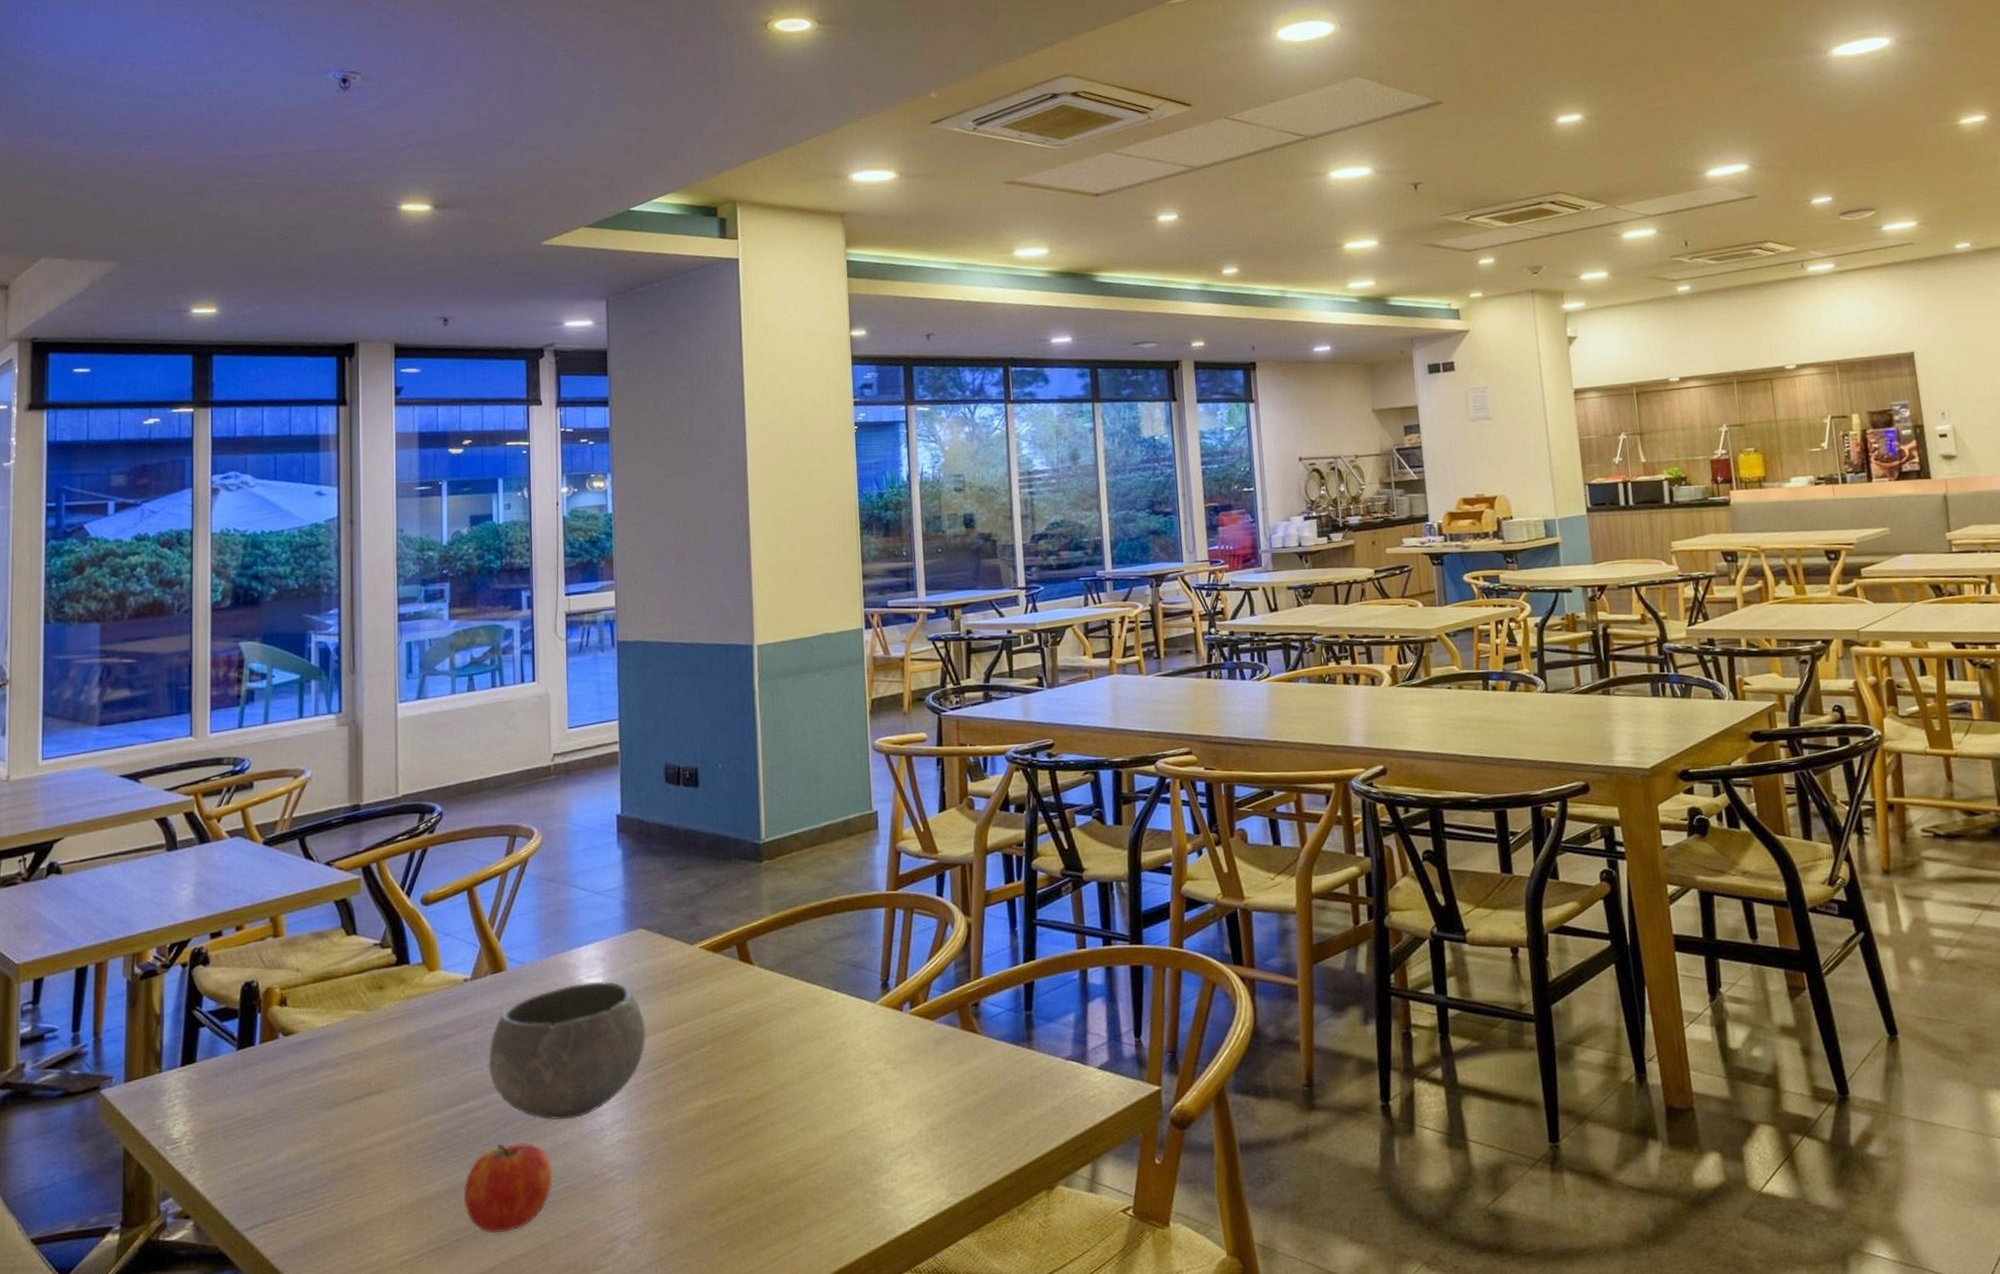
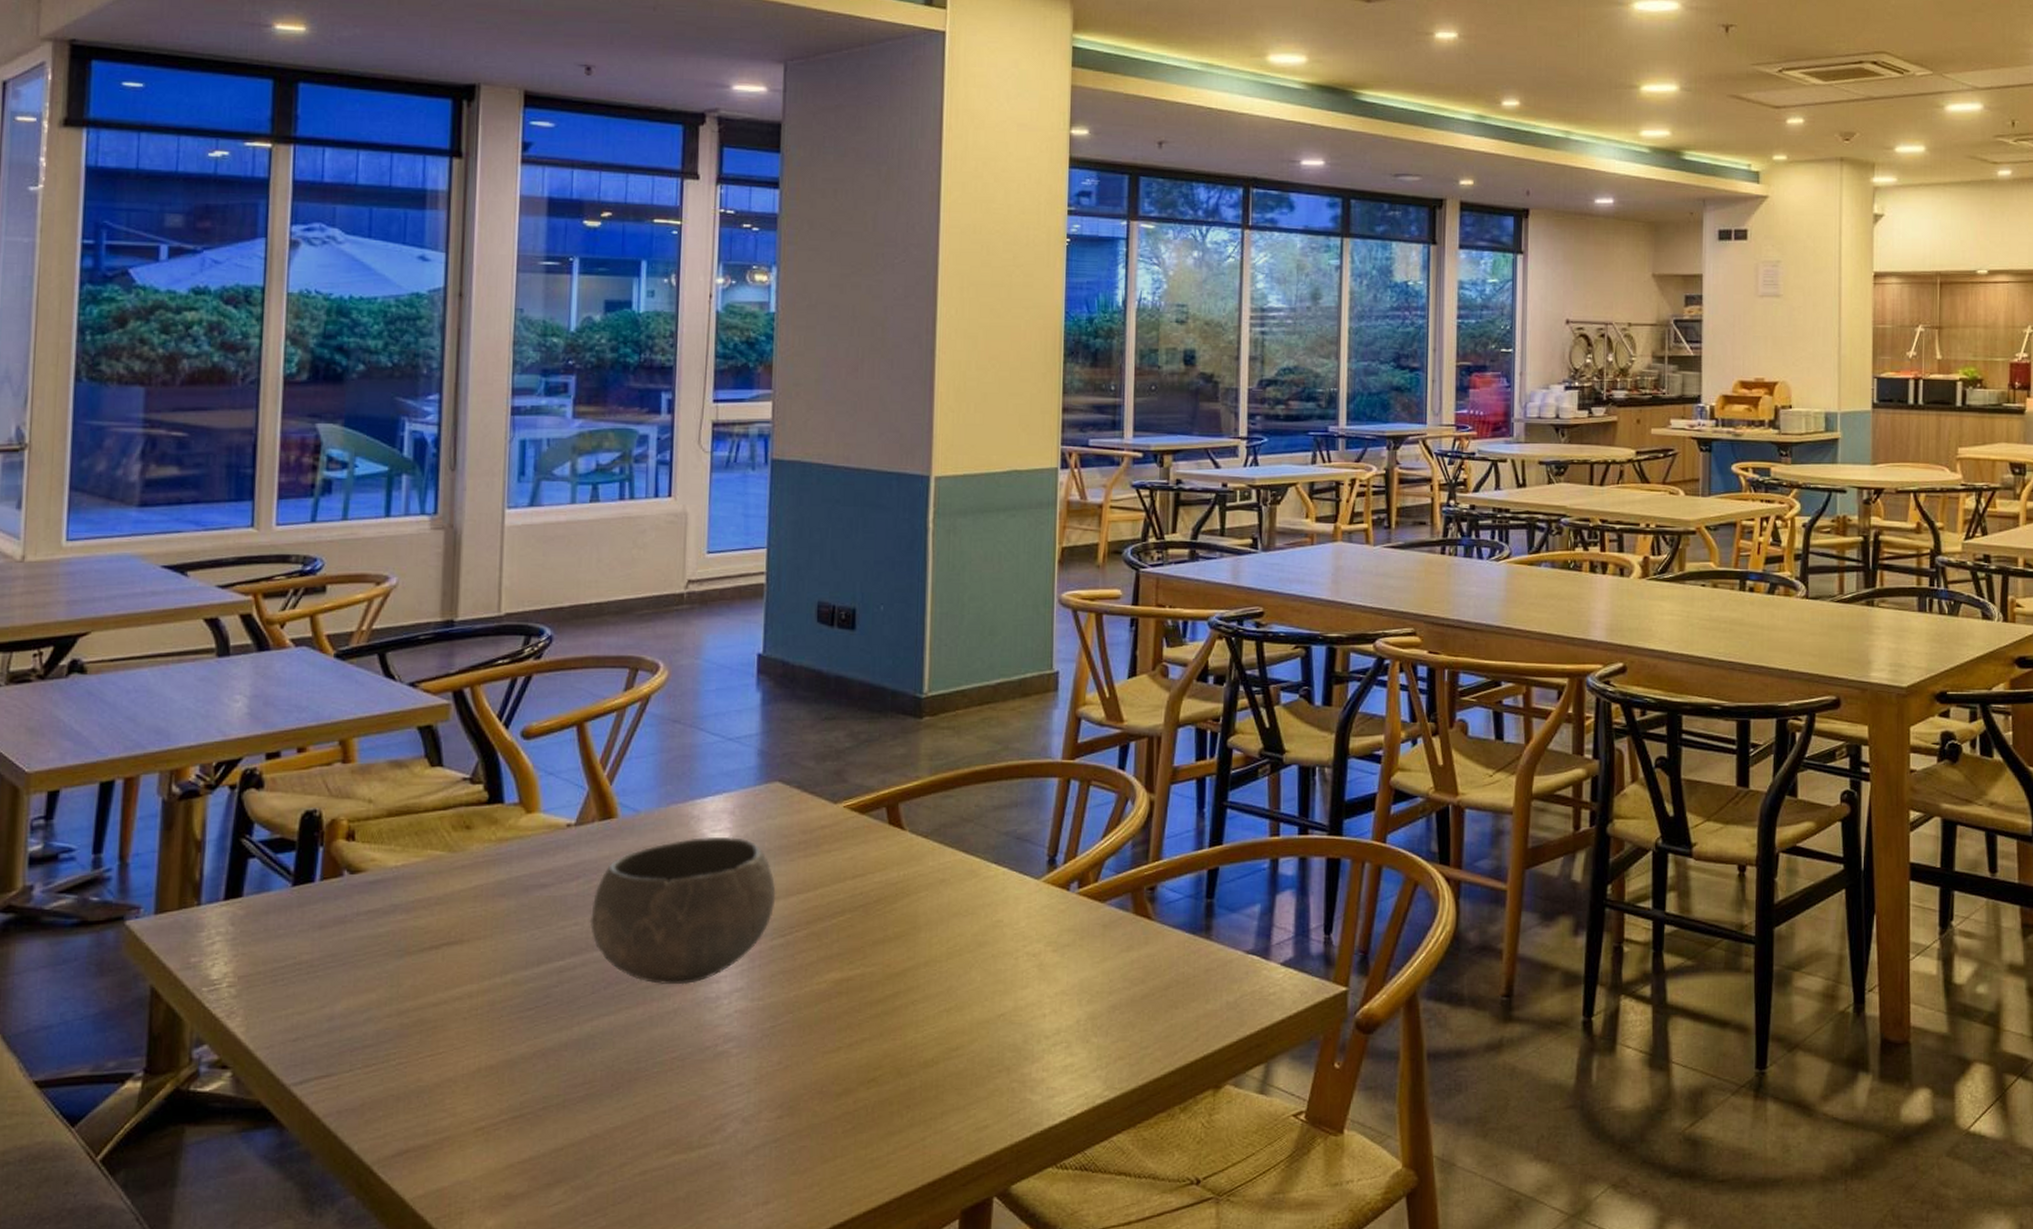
fruit: present [464,1143,553,1233] -> none [554,1007,658,1102]

